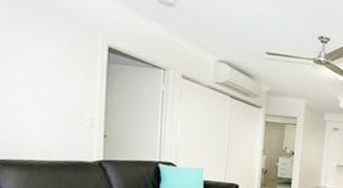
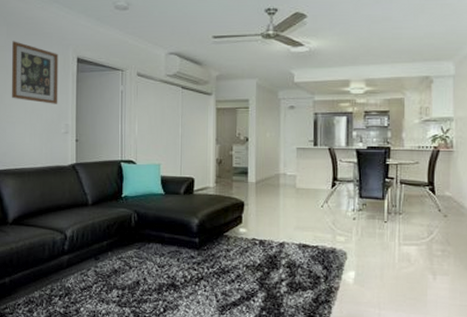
wall art: none [14,11,84,94] -> present [11,41,59,104]

